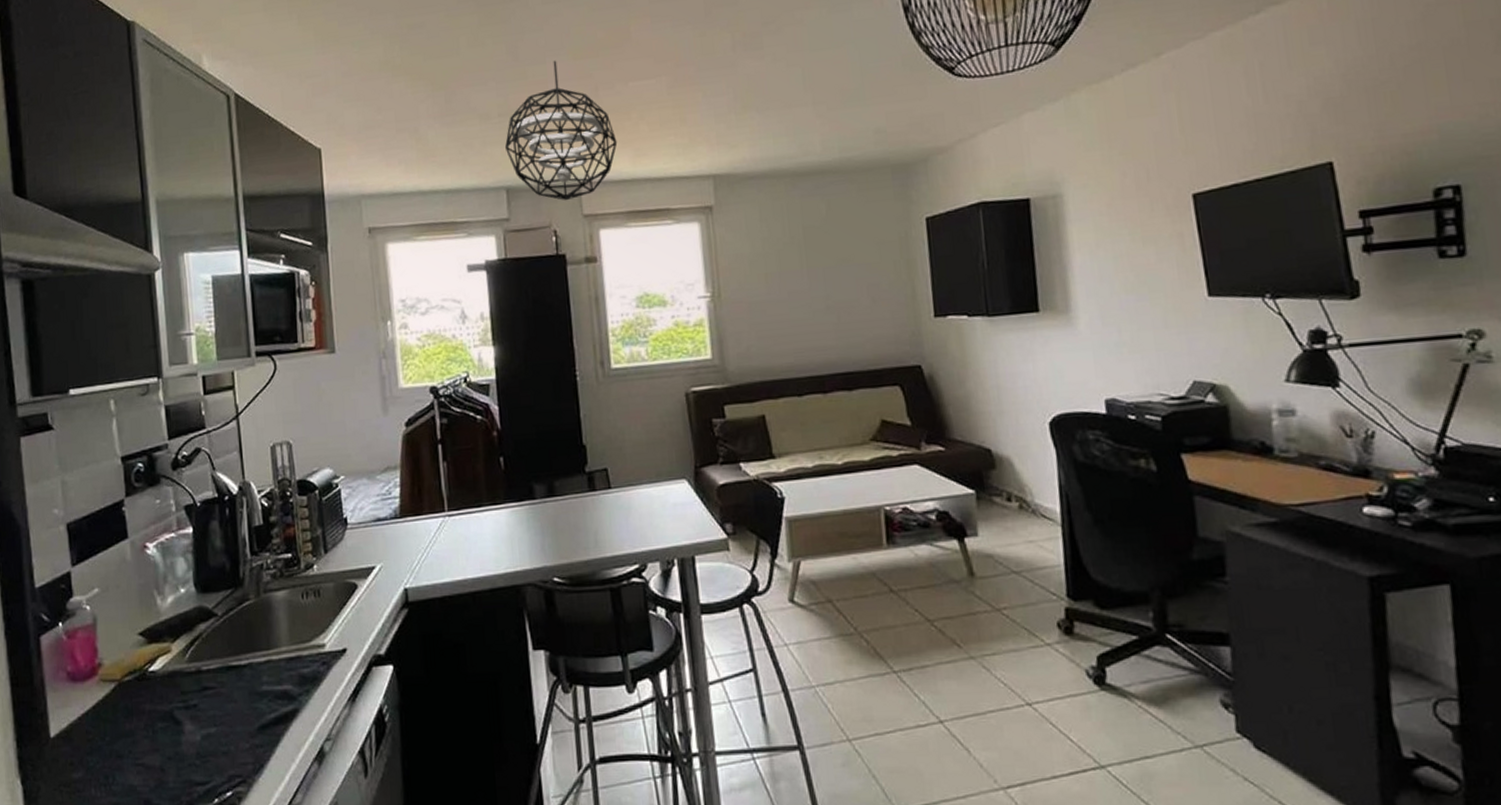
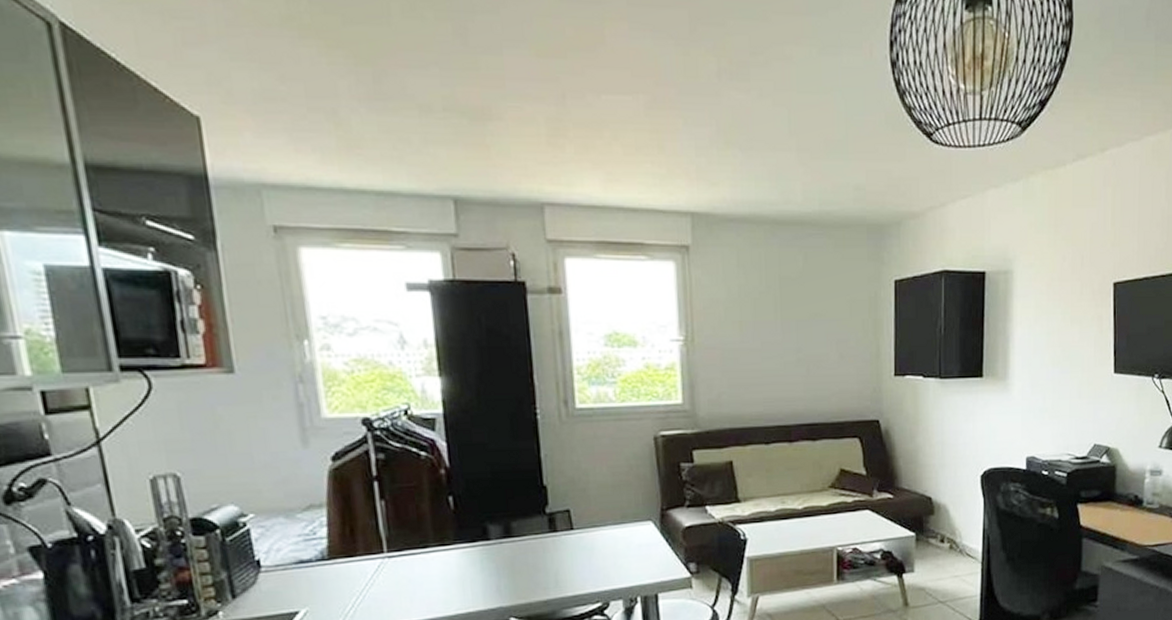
pendant light: present [505,60,618,201] -> none [452,53,587,222]

